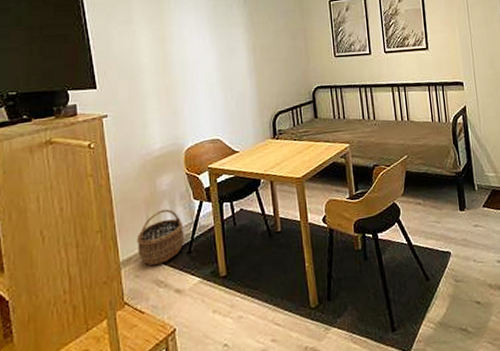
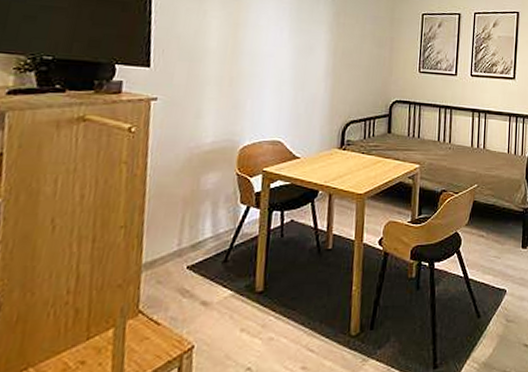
wicker basket: present [137,209,185,265] -> none [165,211,223,271]

